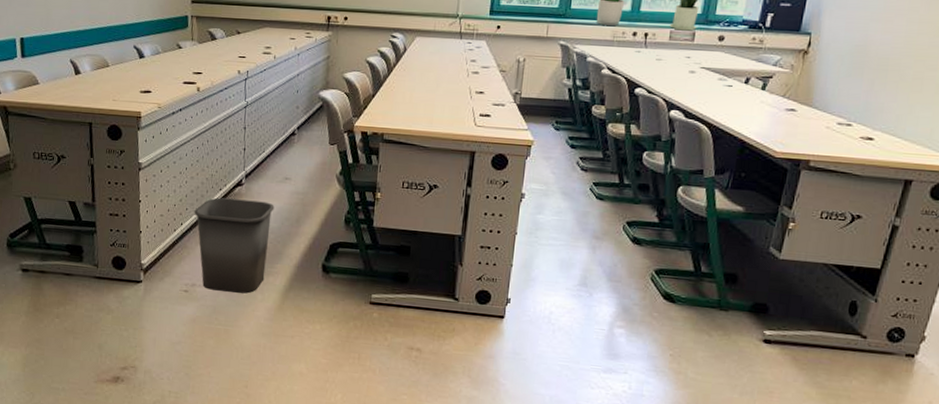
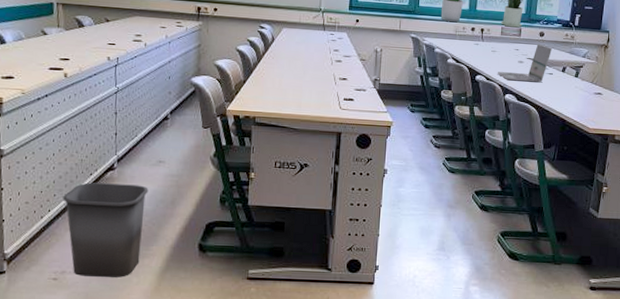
laptop: none [661,50,733,97] -> present [497,44,552,83]

